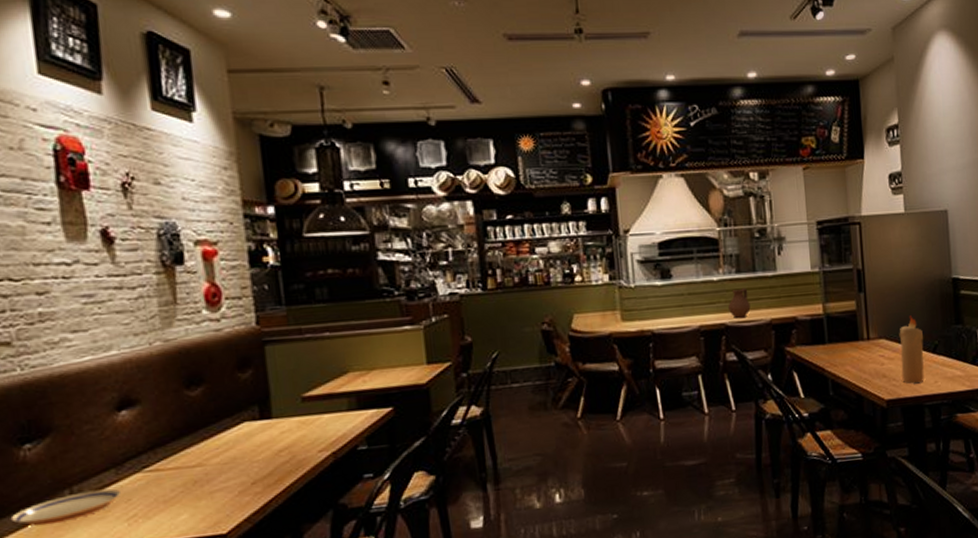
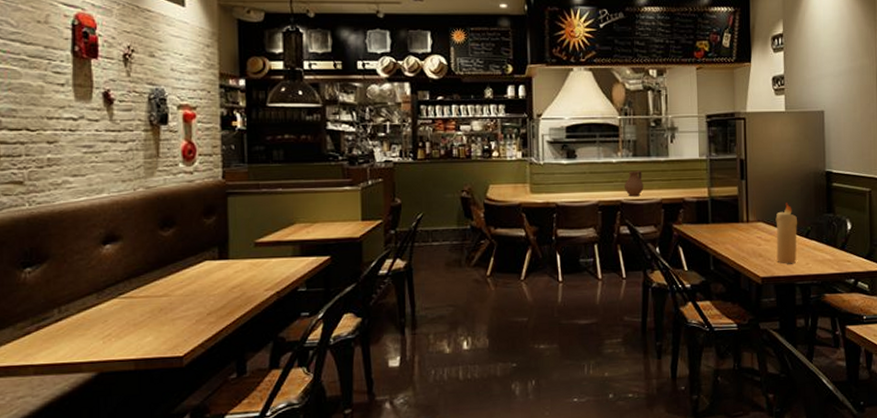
plate: present [10,488,122,527] -> none [8,310,100,338]

